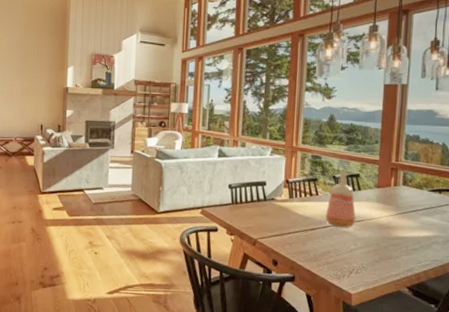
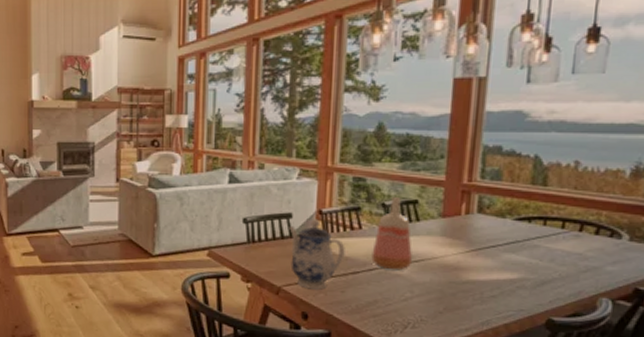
teapot: none [264,186,306,242] -> present [289,219,345,290]

